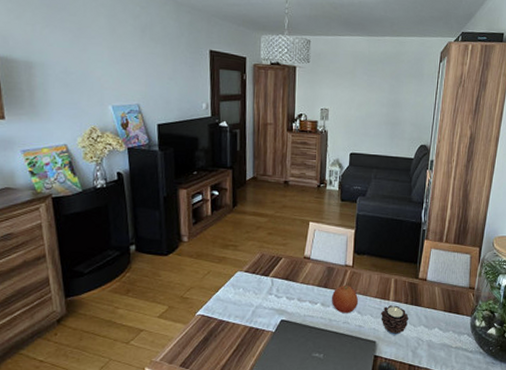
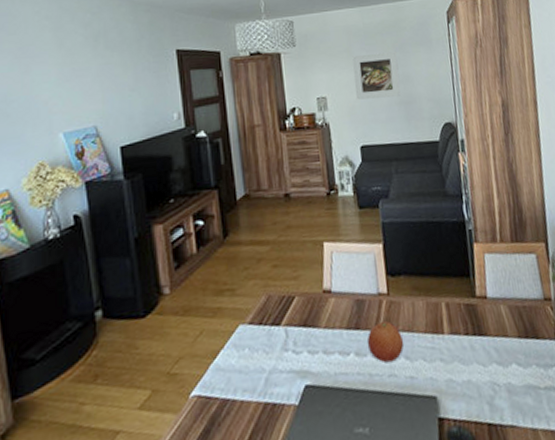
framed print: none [352,78,392,117] -> present [352,52,401,100]
candle: present [381,305,409,335] -> none [436,339,475,384]

